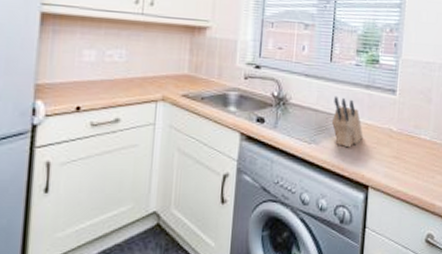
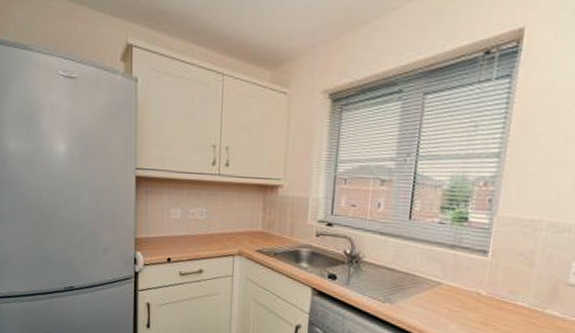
knife block: present [332,96,363,148] -> none [409,255,445,310]

